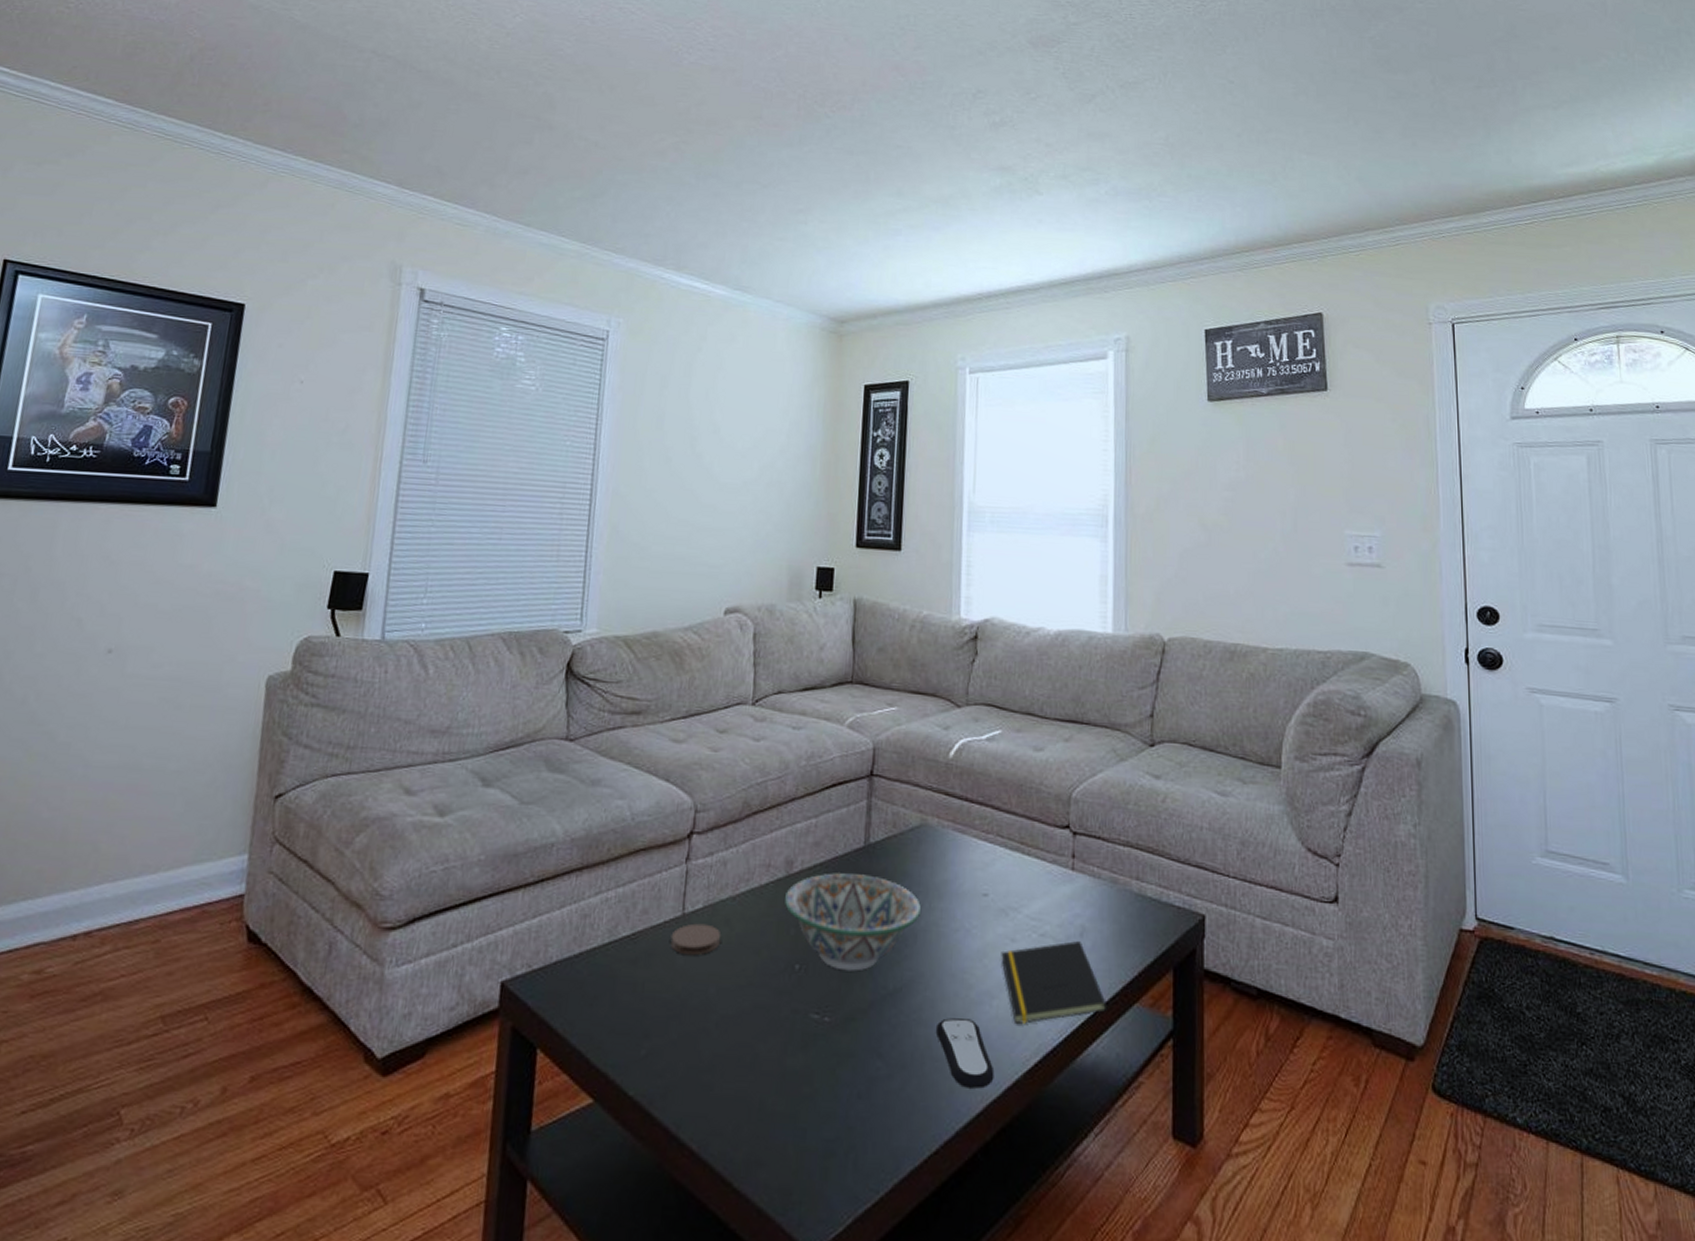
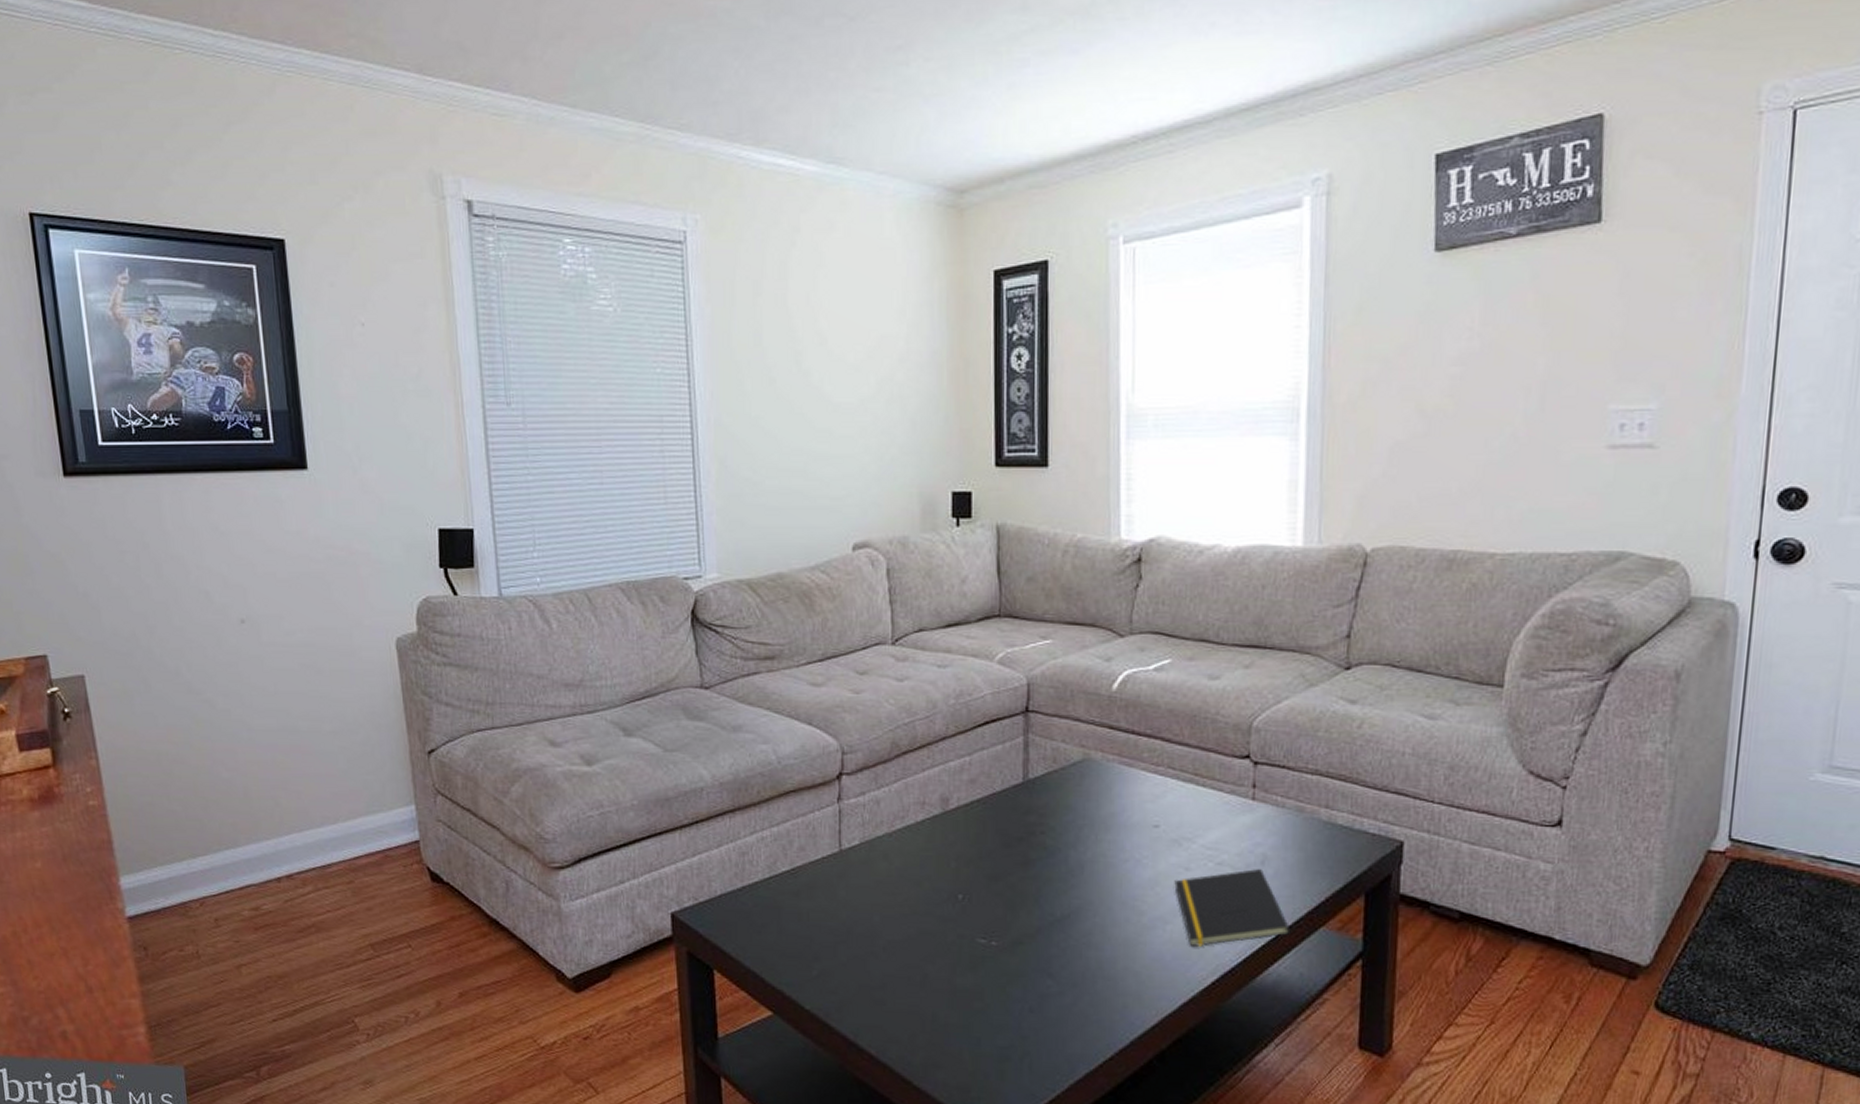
coaster: present [670,923,722,956] -> none [830,858,881,888]
decorative bowl: present [784,873,921,972] -> none [942,808,1086,900]
remote control: present [935,1018,995,1089] -> none [1106,942,1169,1004]

